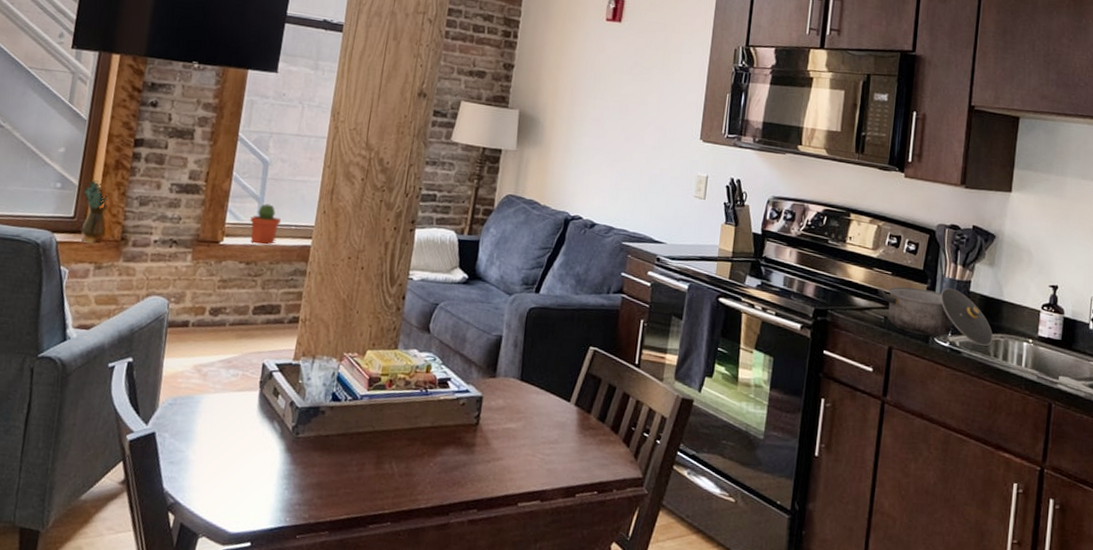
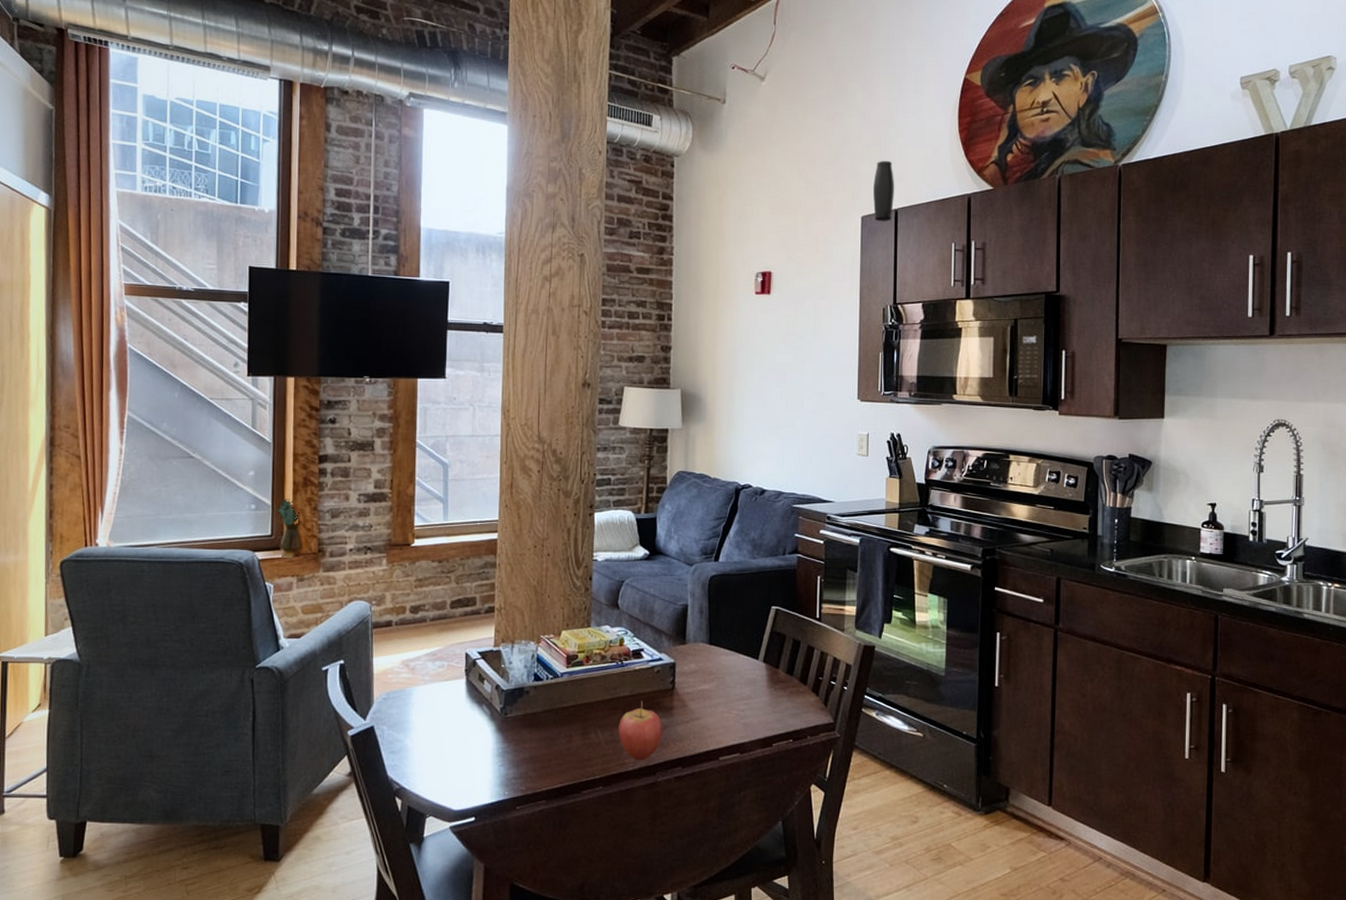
succulent plant: present [250,203,282,245] -> none [437,504,467,542]
fruit: none [414,433,462,499] -> present [618,700,663,761]
cooking pot: present [878,286,993,347] -> none [1042,516,1157,568]

